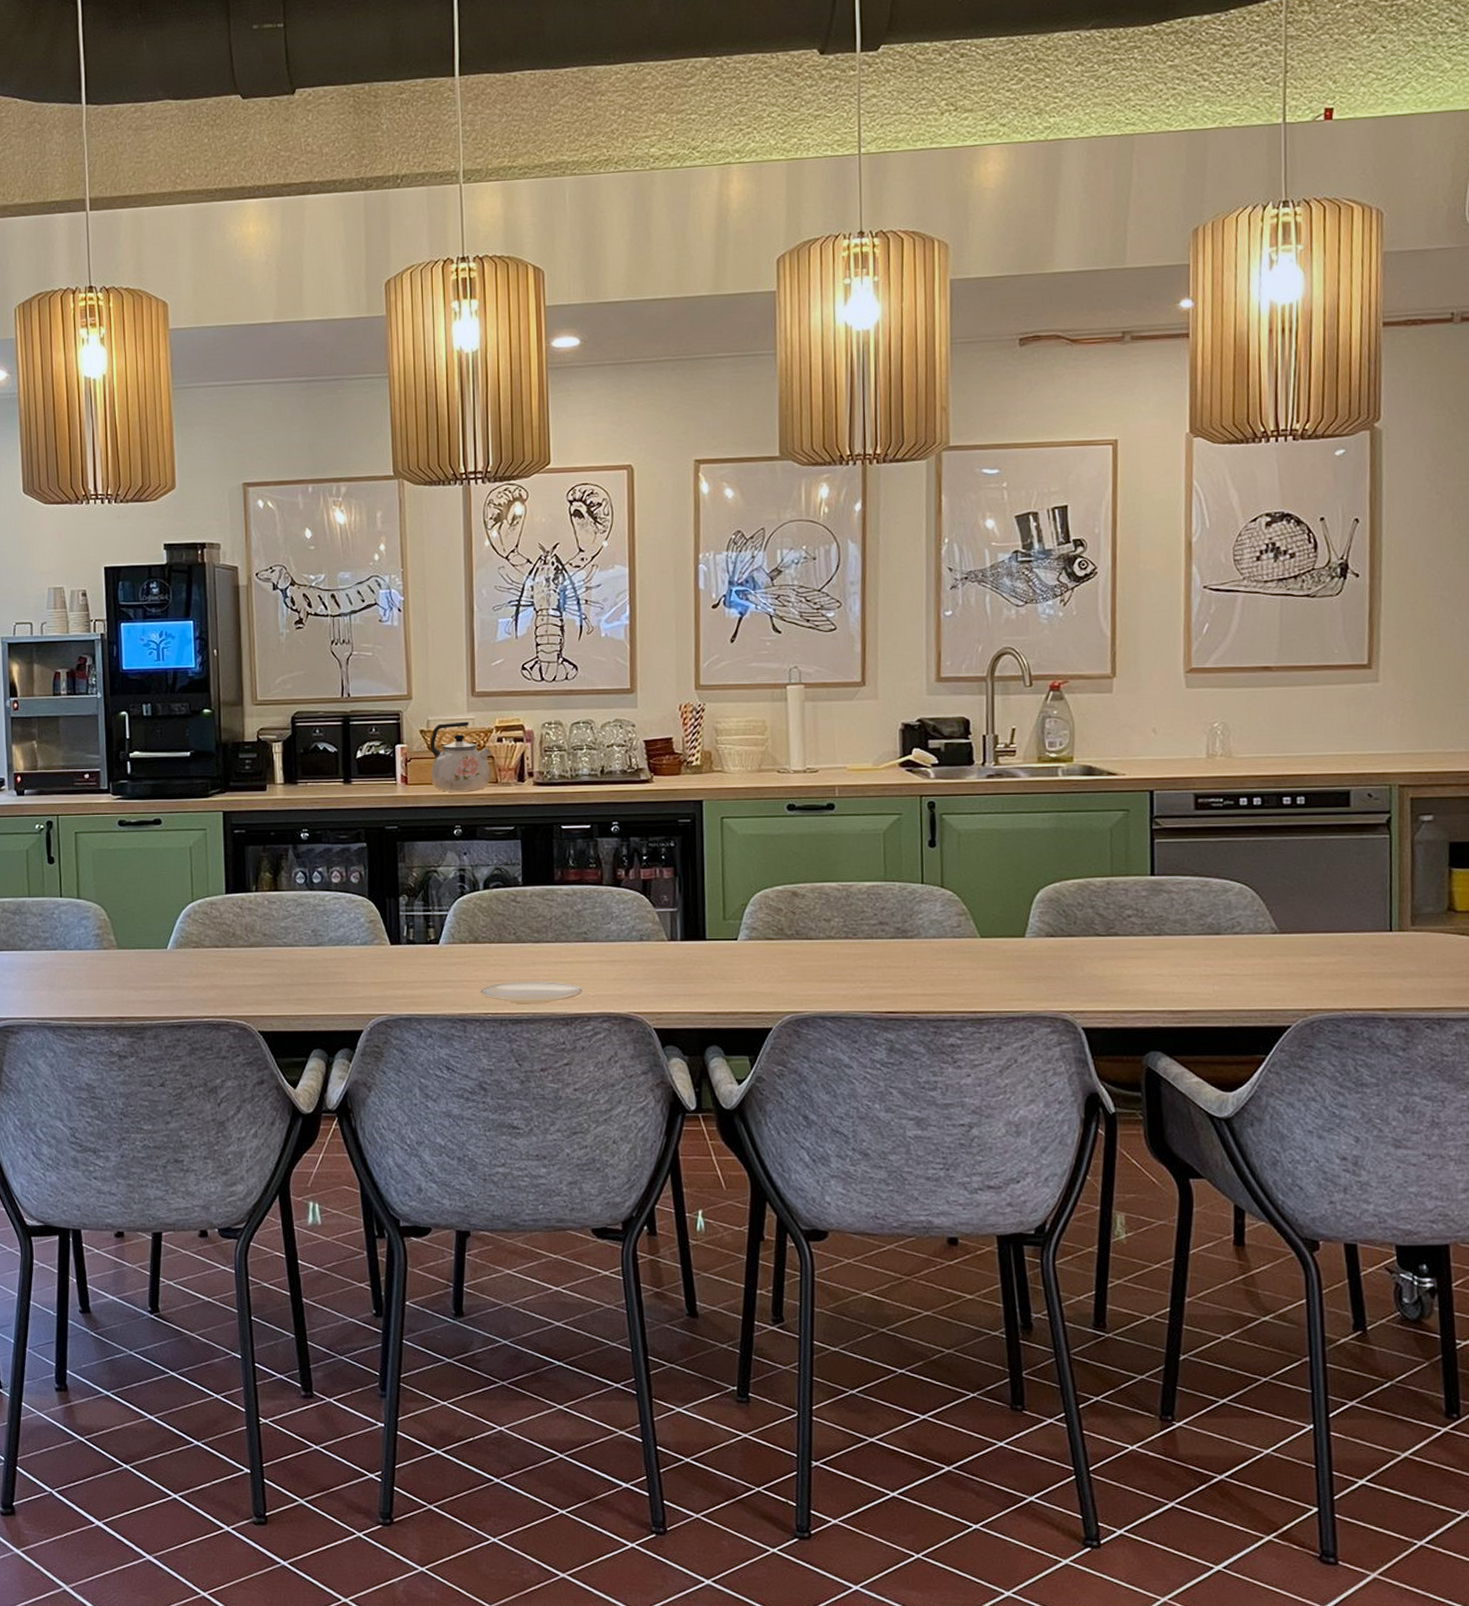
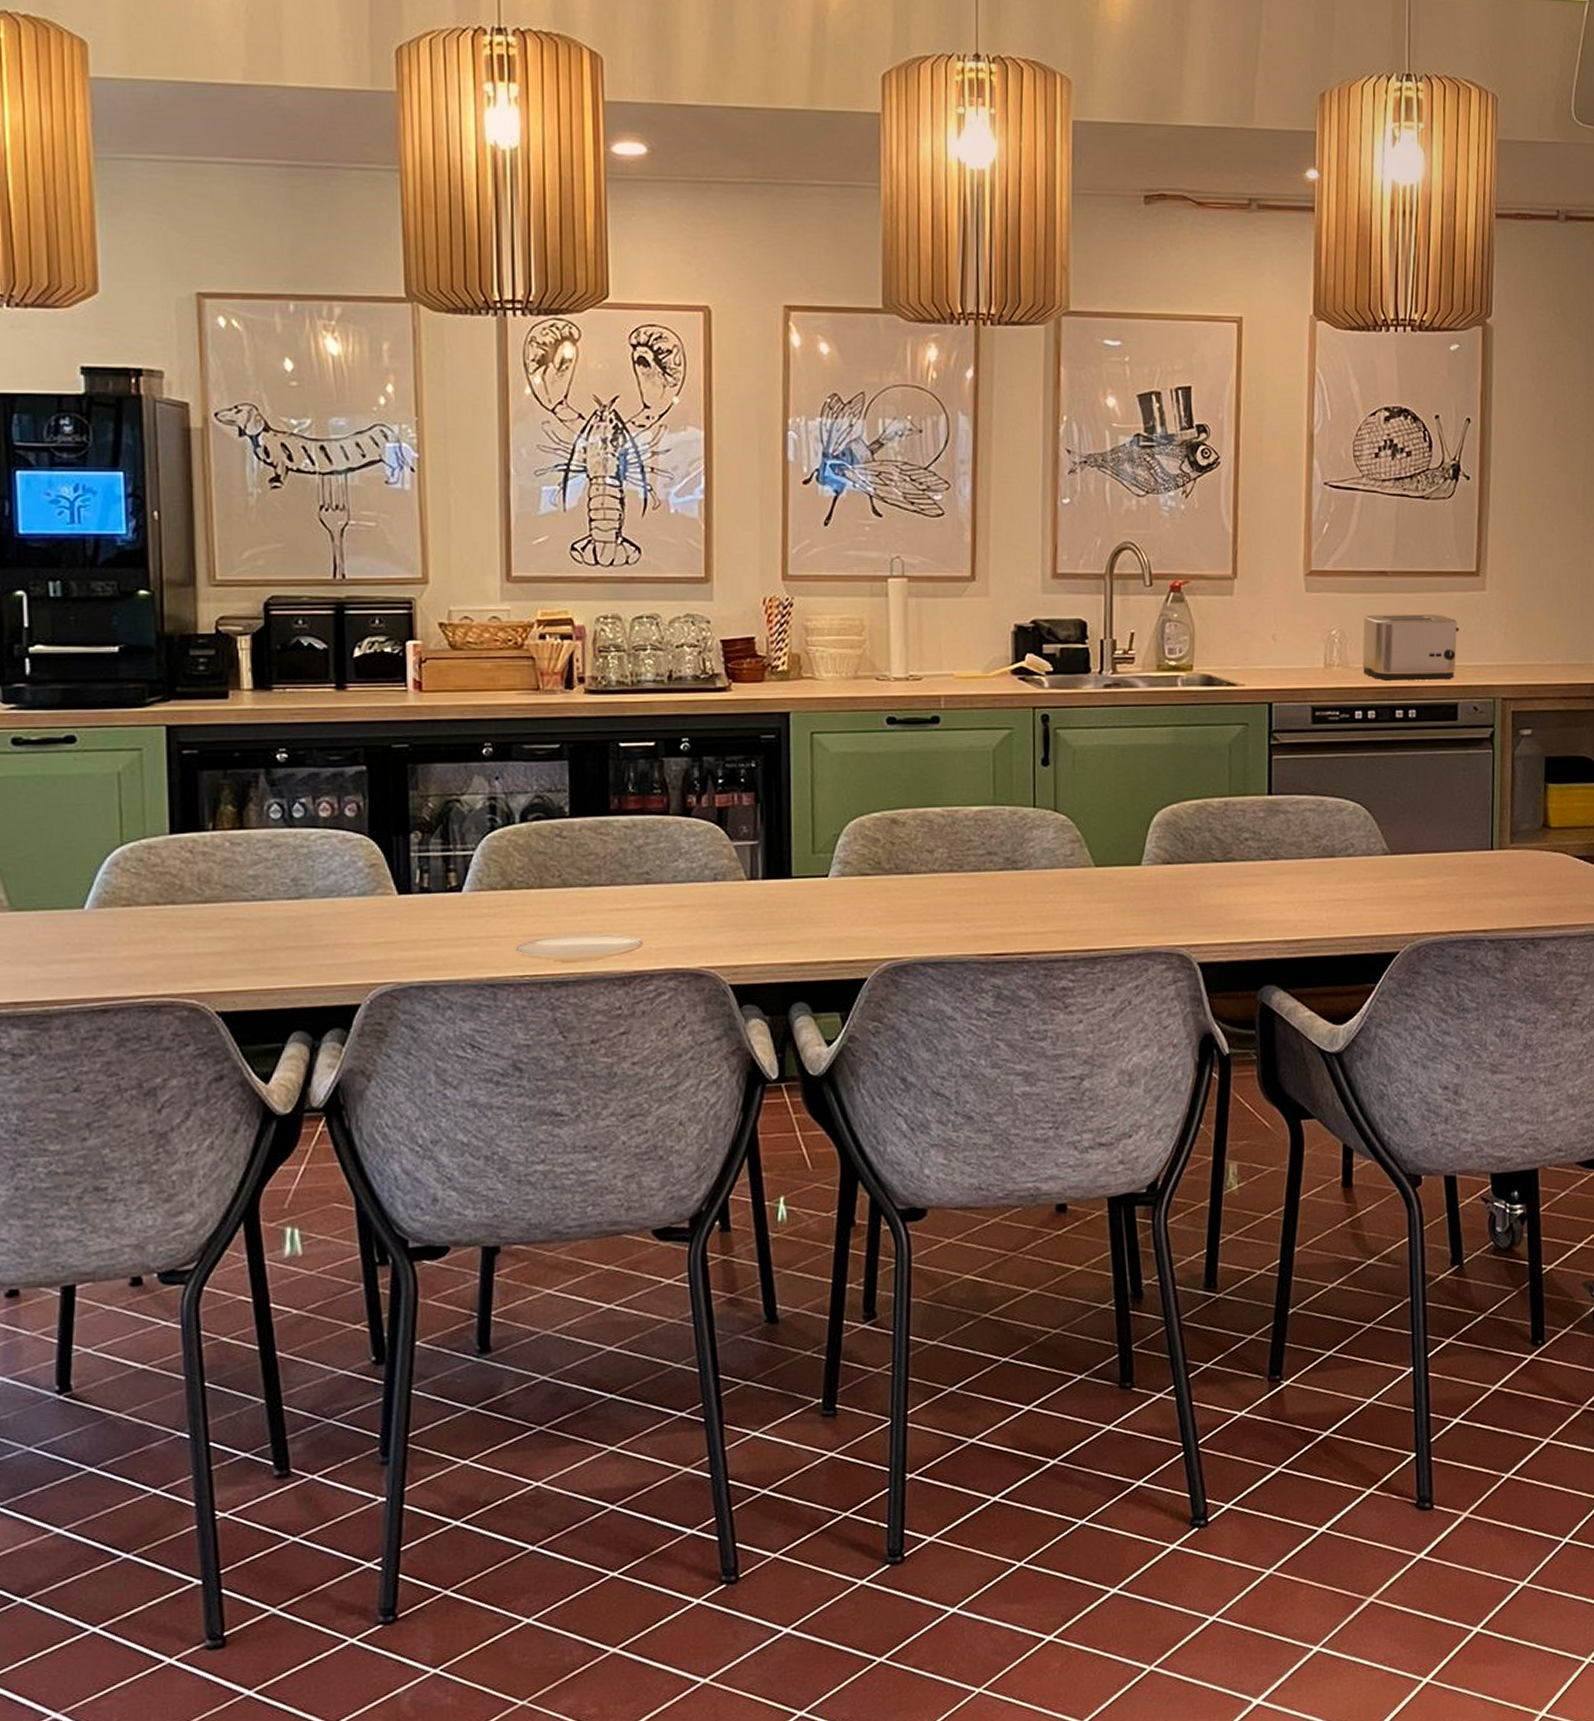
kettle: present [430,721,491,793] -> none [452,613,531,702]
toaster: none [1246,706,1351,769] -> present [1362,614,1459,680]

